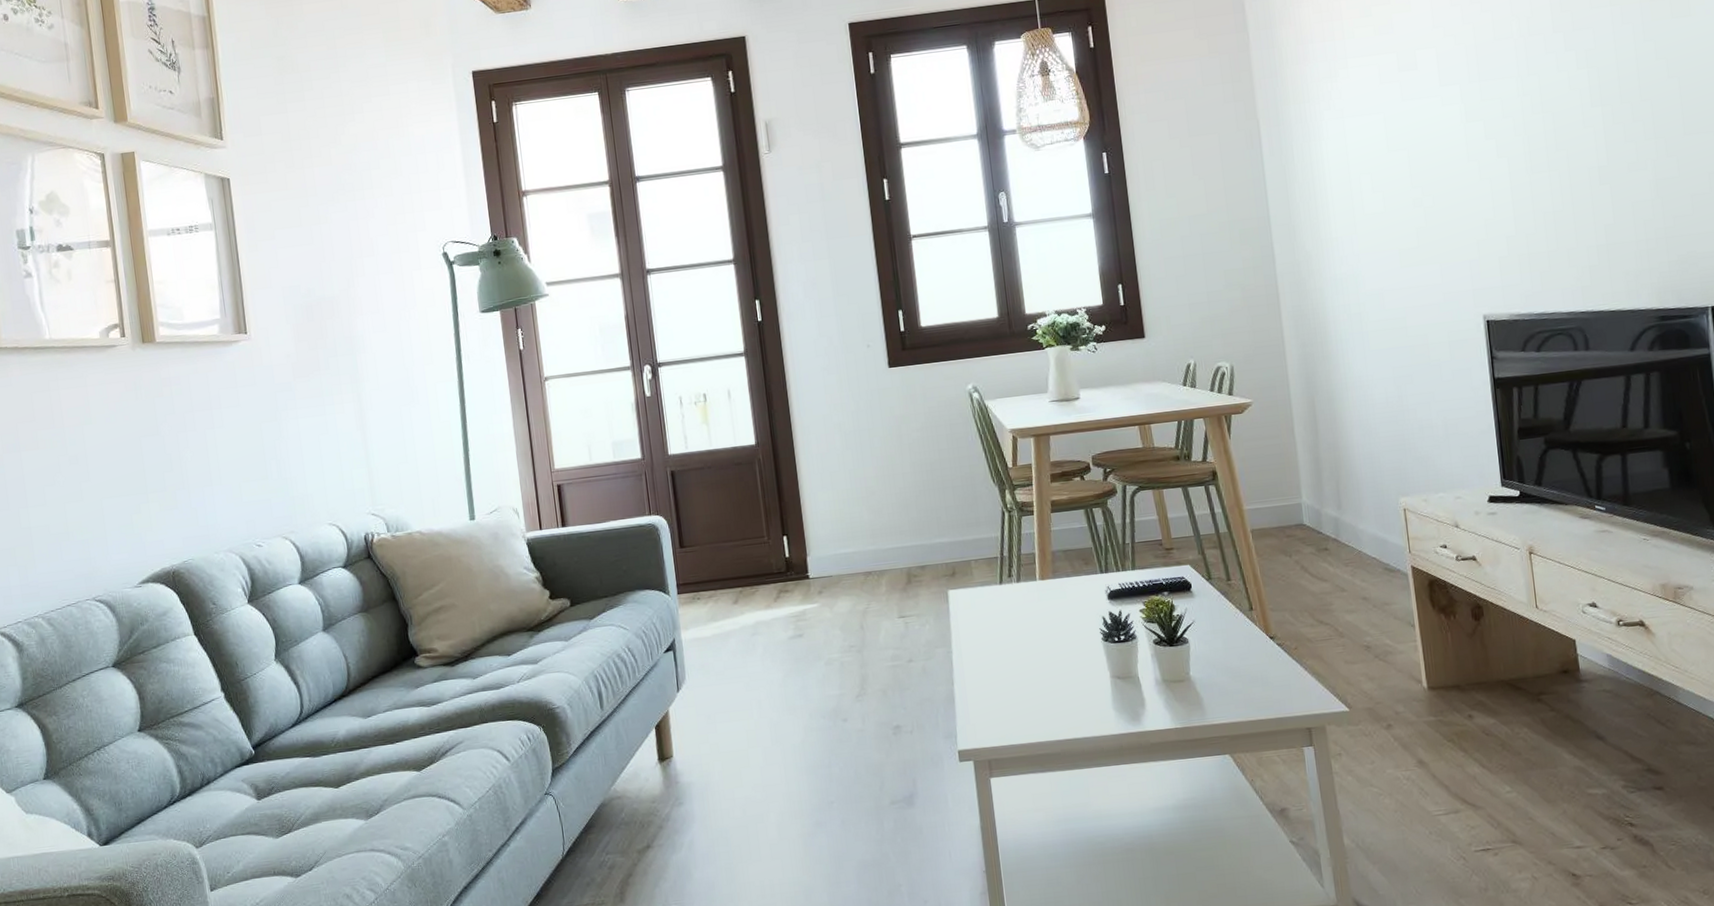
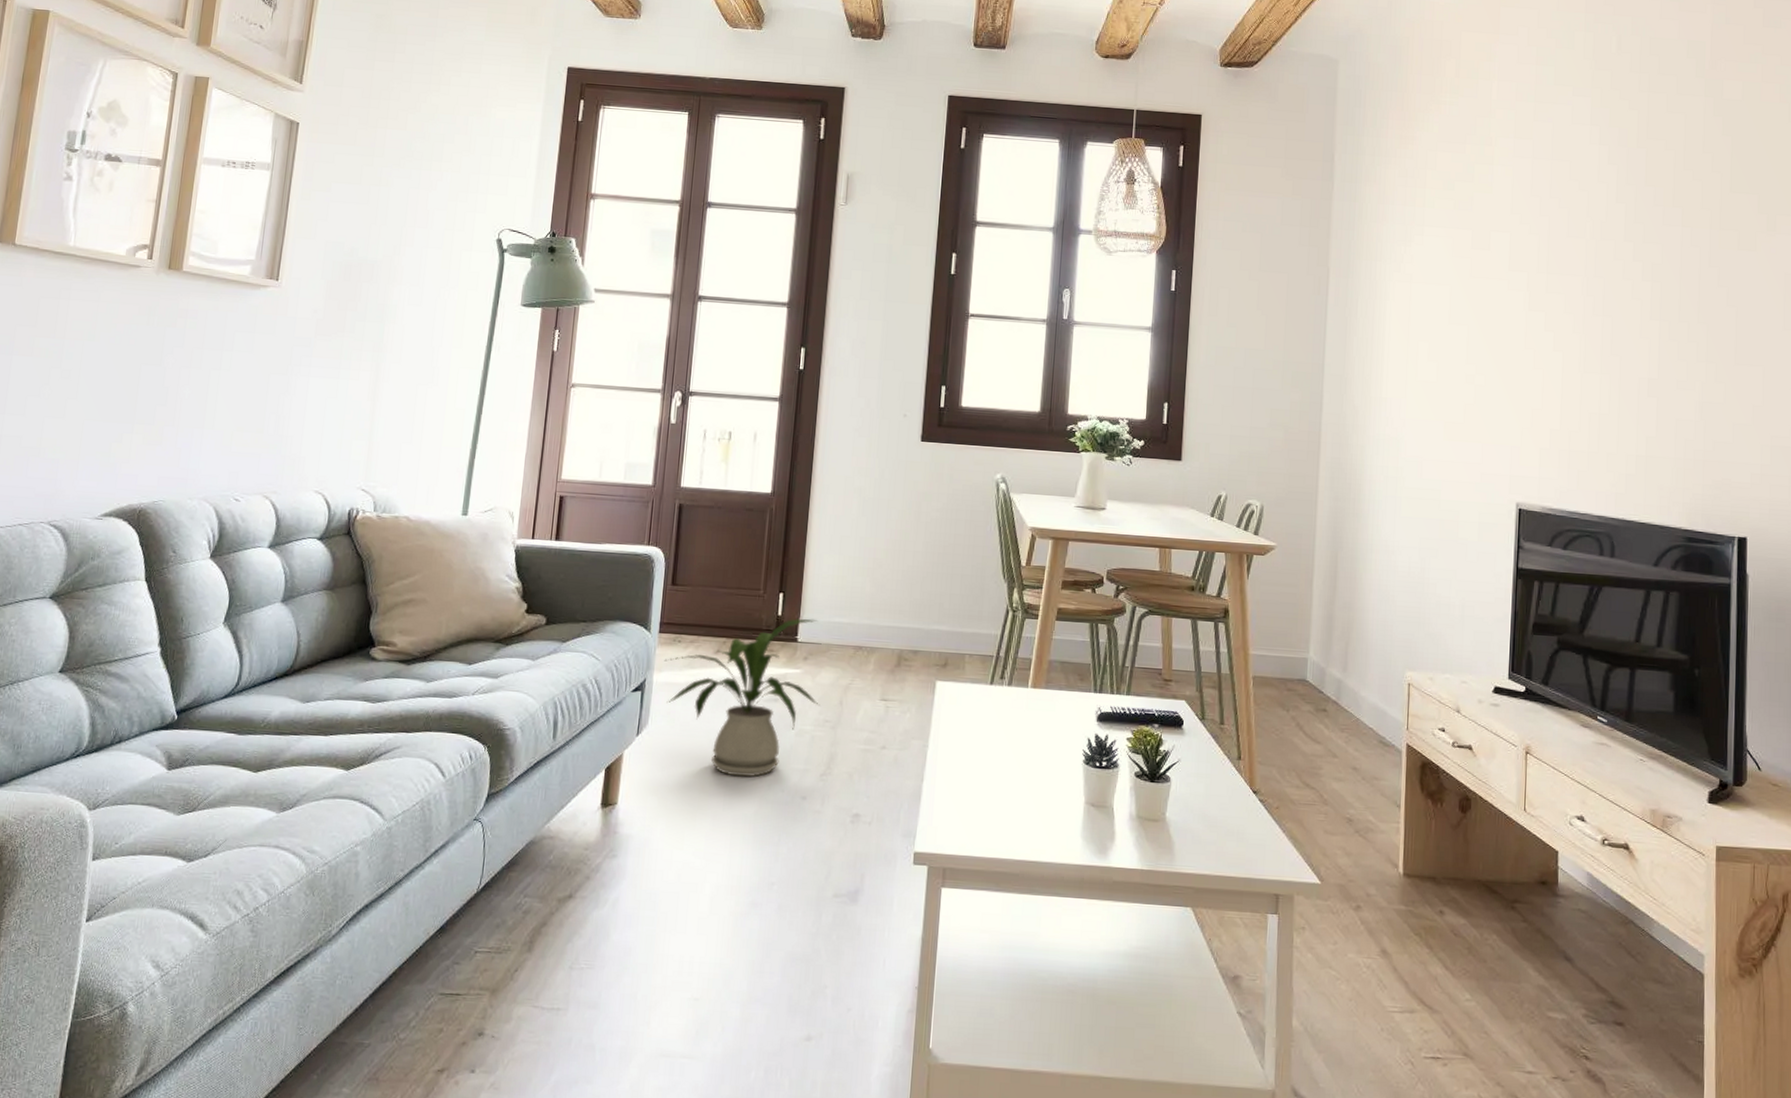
house plant: none [688,554,843,713] -> present [664,618,820,777]

